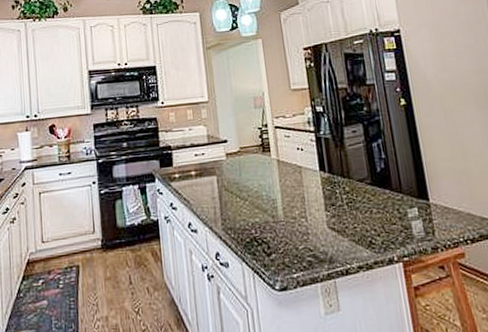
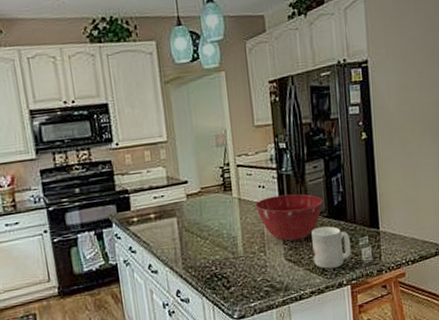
mixing bowl: none [294,158,365,208] -> present [255,194,323,242]
mug: none [354,194,400,242] -> present [311,226,351,269]

